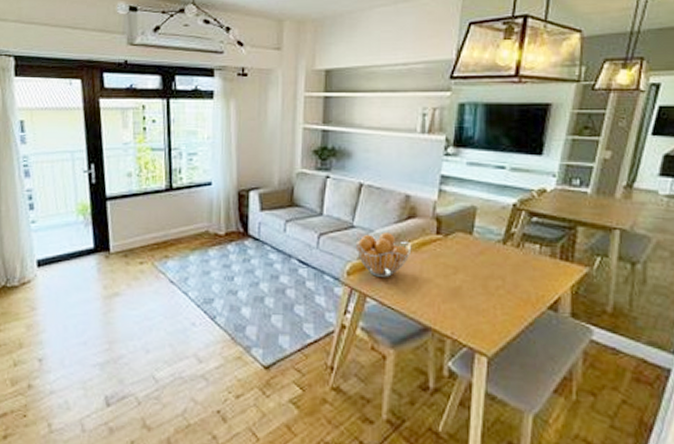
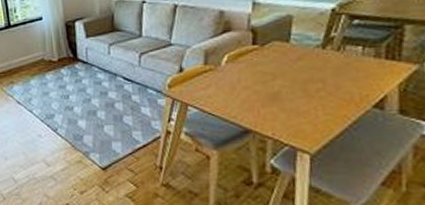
fruit basket: present [355,232,412,277] -> none [174,47,229,87]

